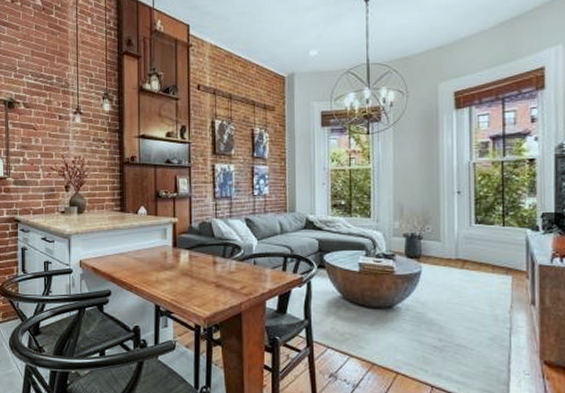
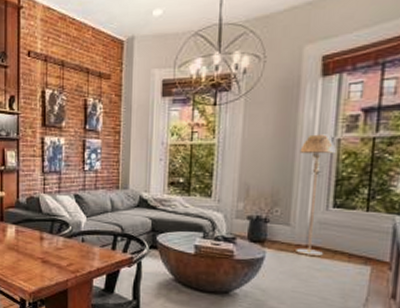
floor lamp: none [443,159,473,268] -> present [296,134,336,256]

